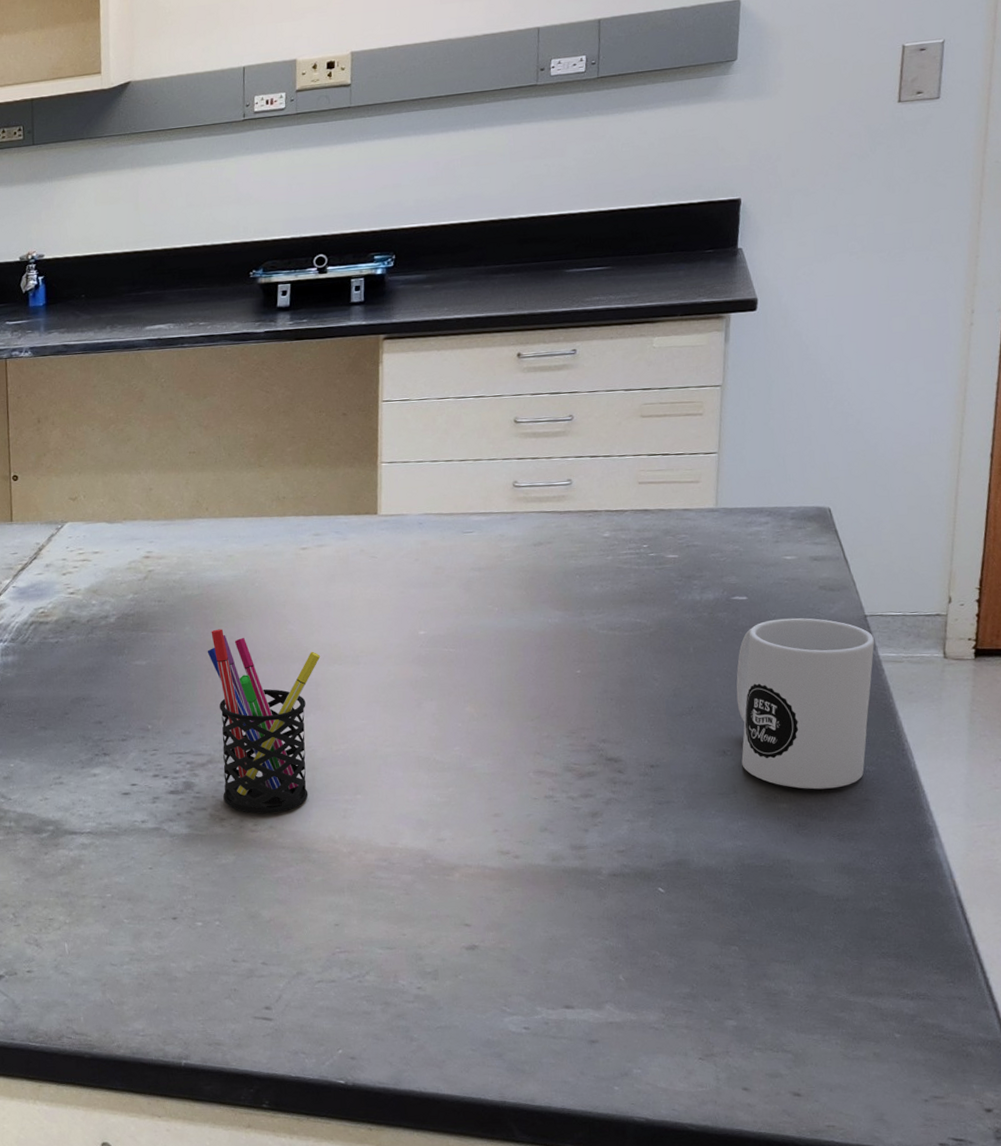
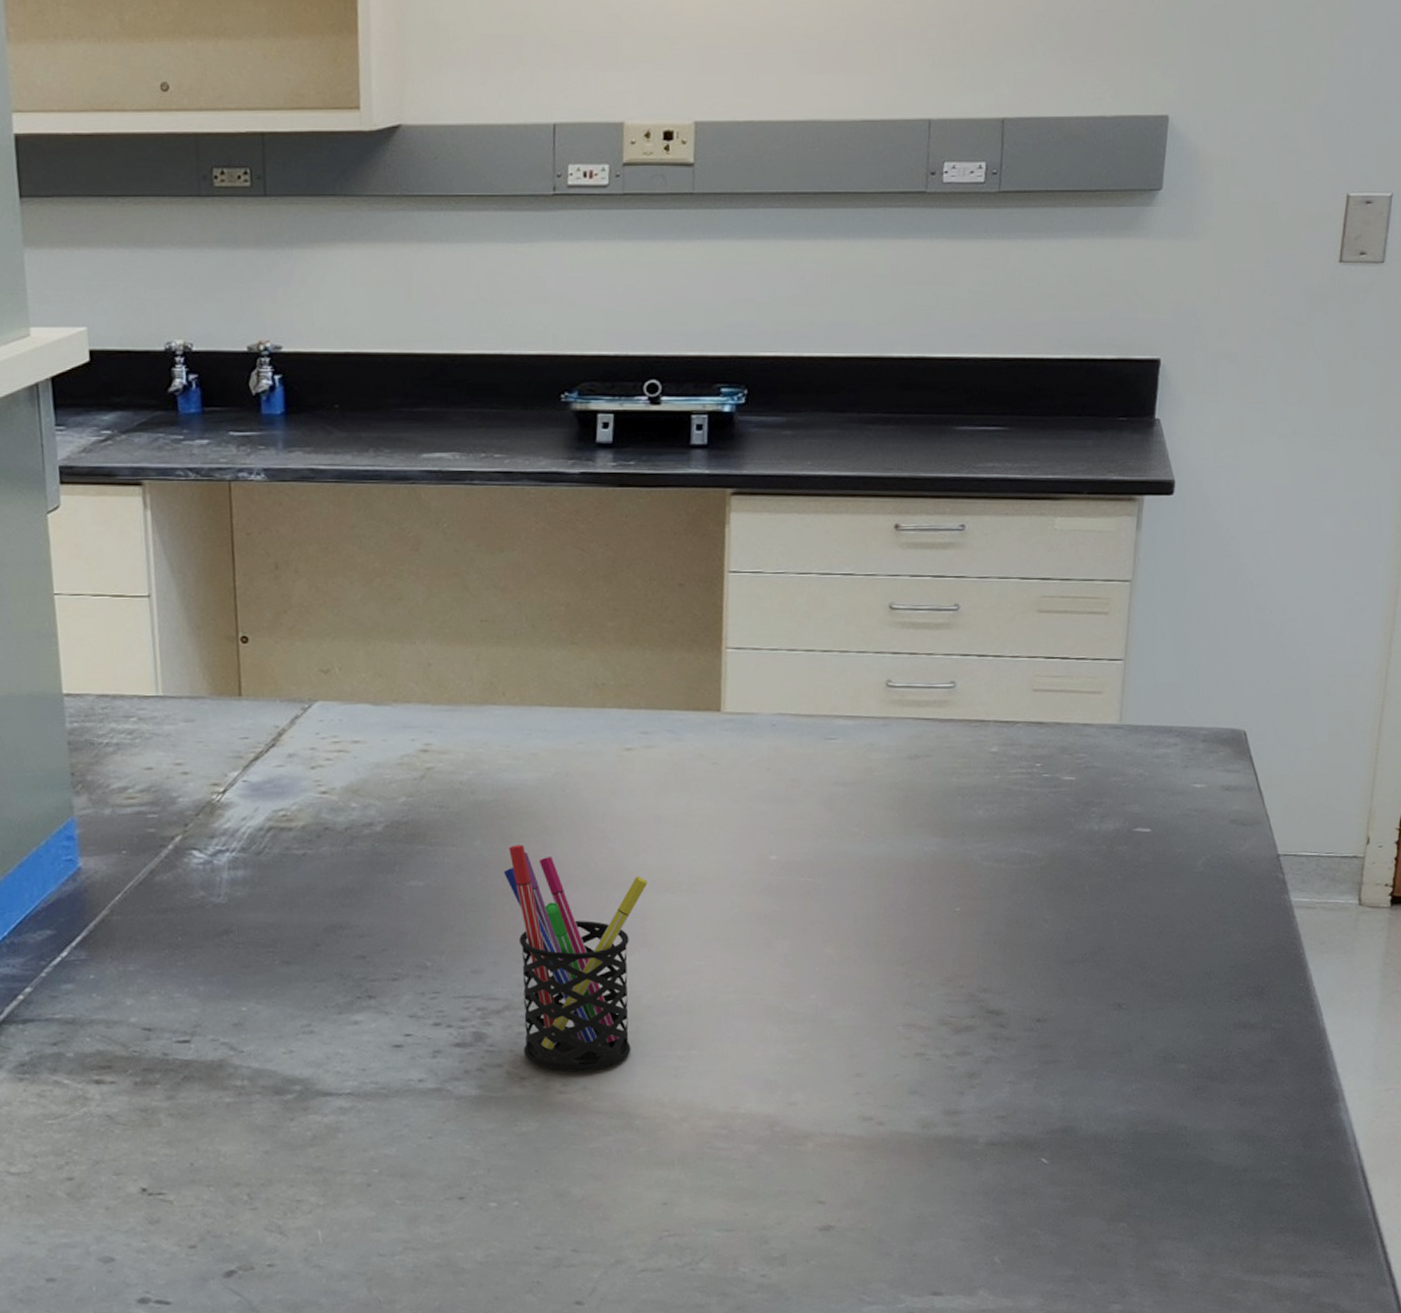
mug: present [736,617,875,790] -> none [1135,854,1287,1049]

